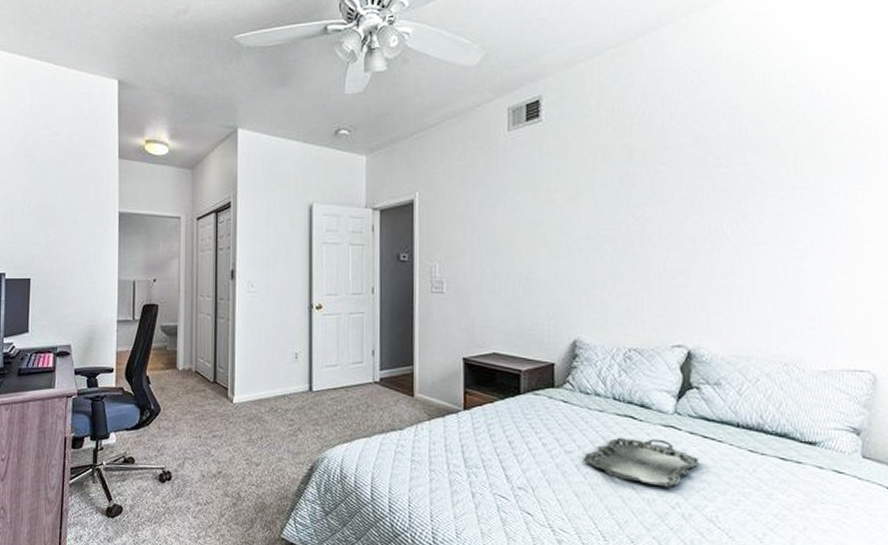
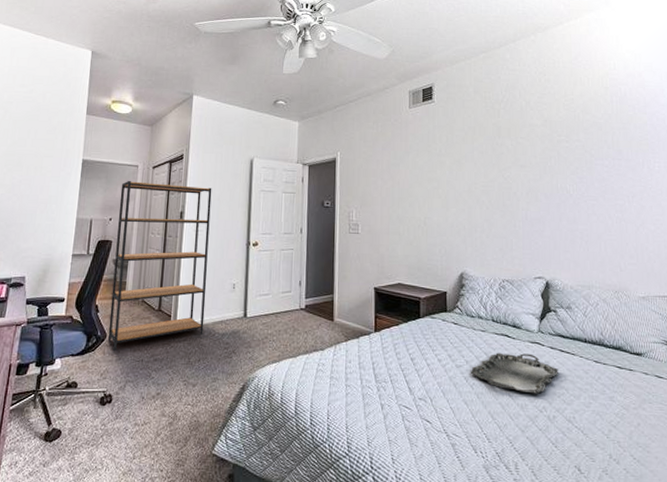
bookshelf: none [162,234,266,426] -> present [107,180,212,351]

